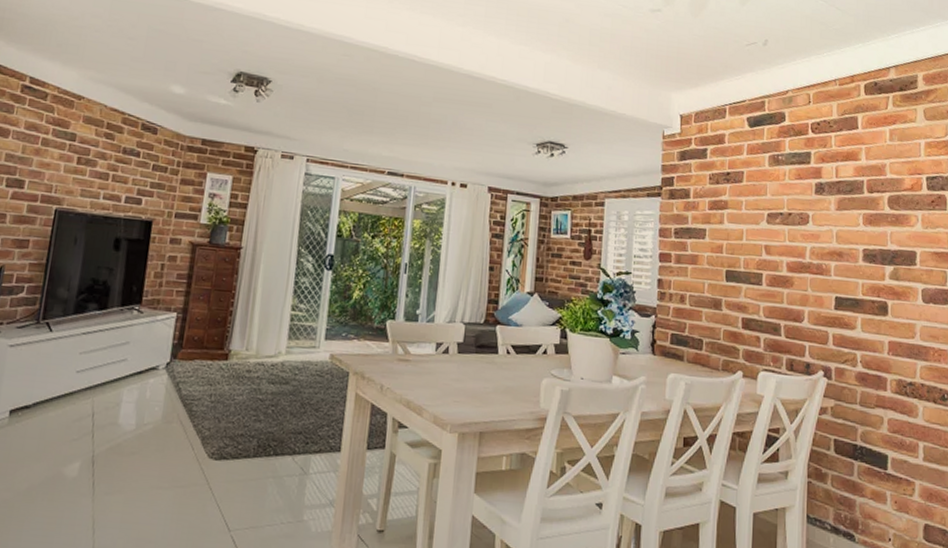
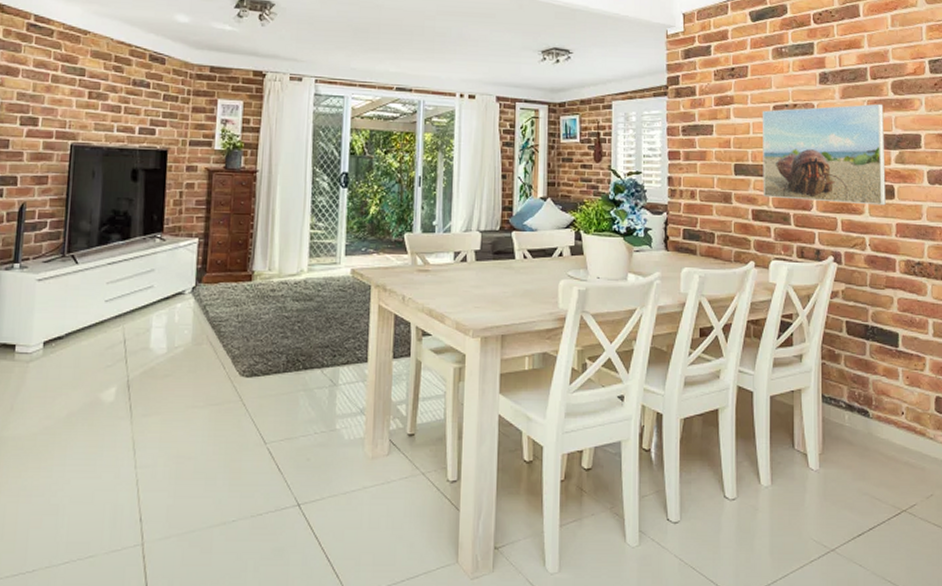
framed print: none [753,217,880,322] -> present [762,103,886,206]

